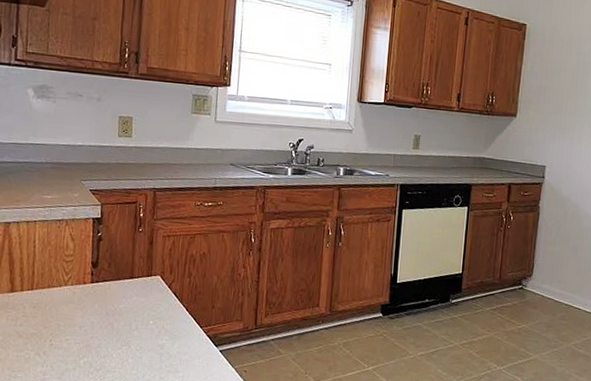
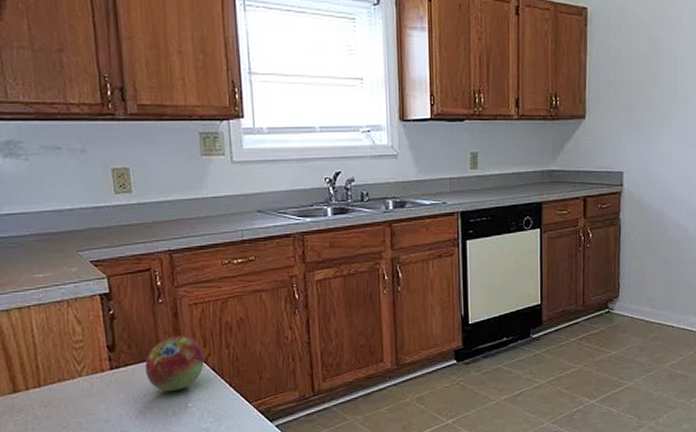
fruit: none [119,261,169,309] -> present [145,335,204,392]

